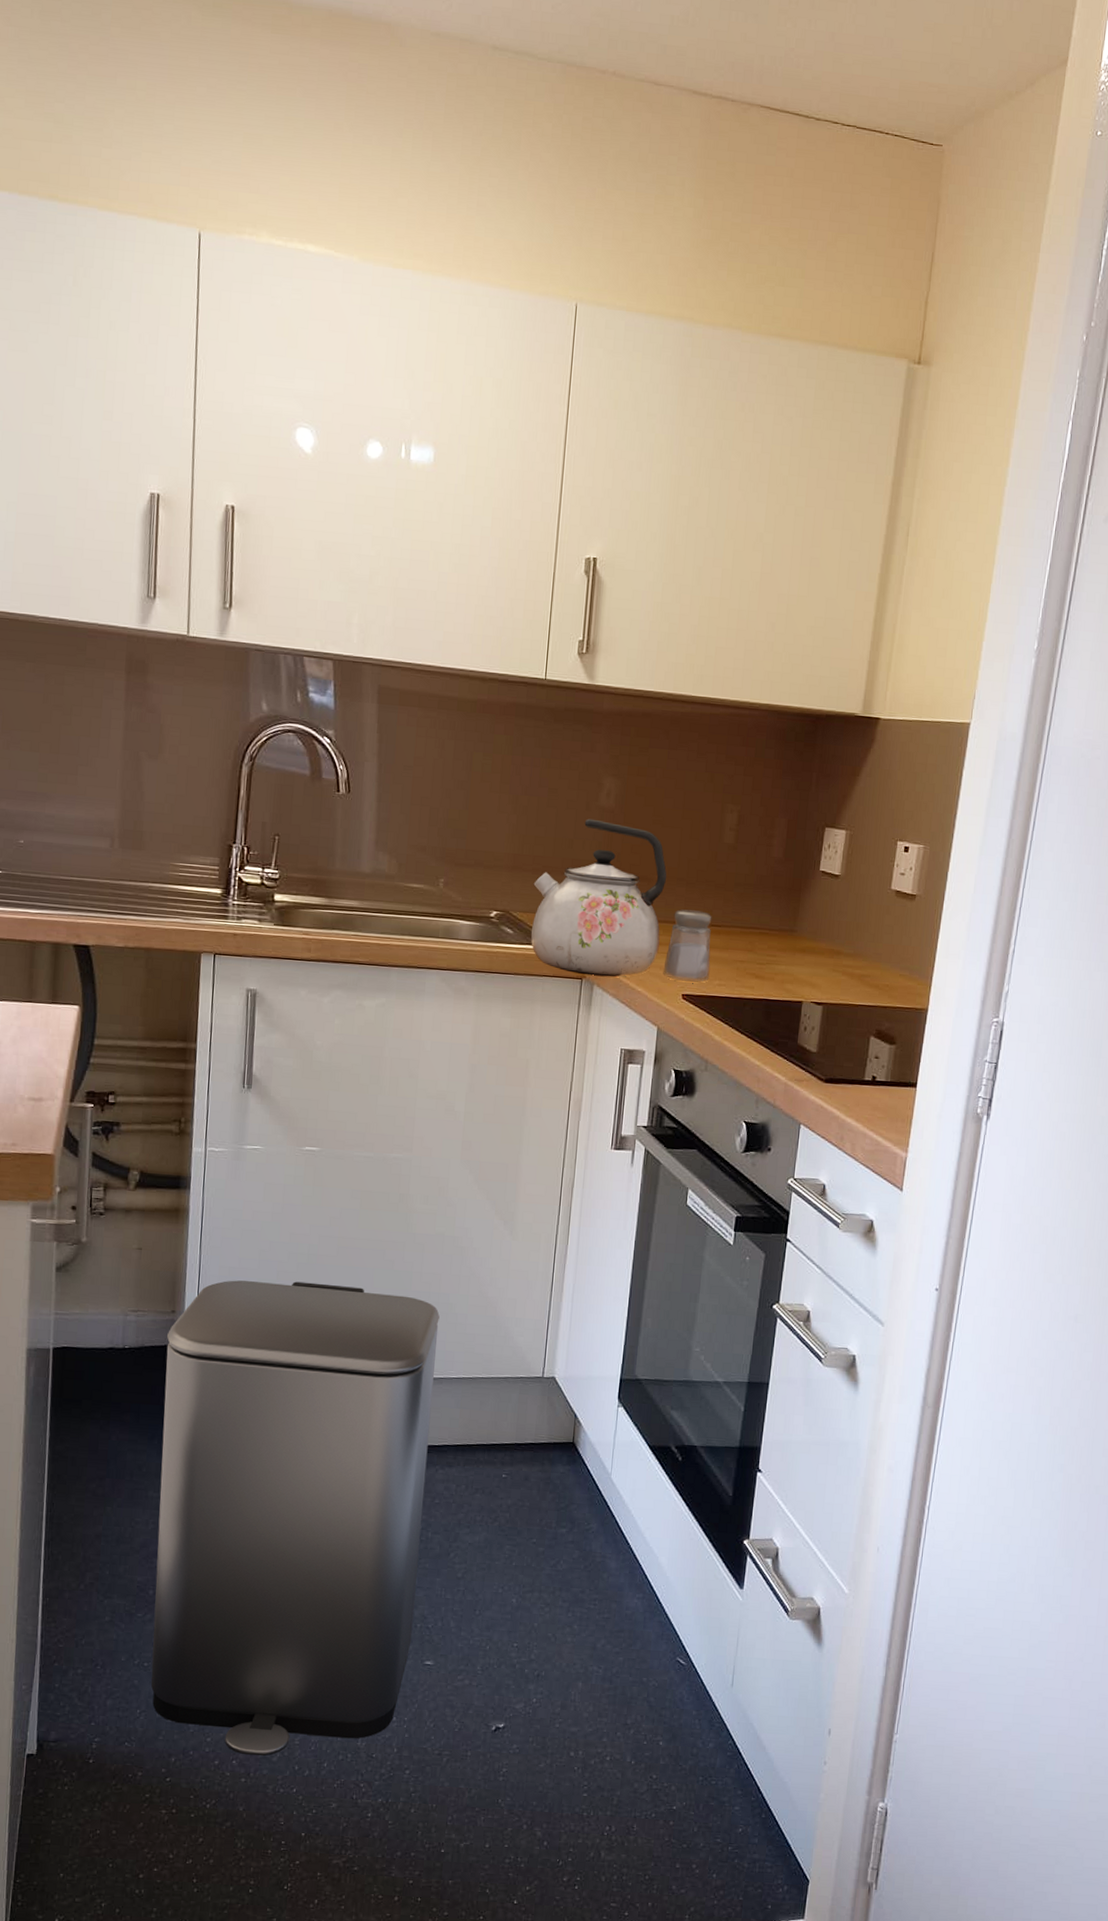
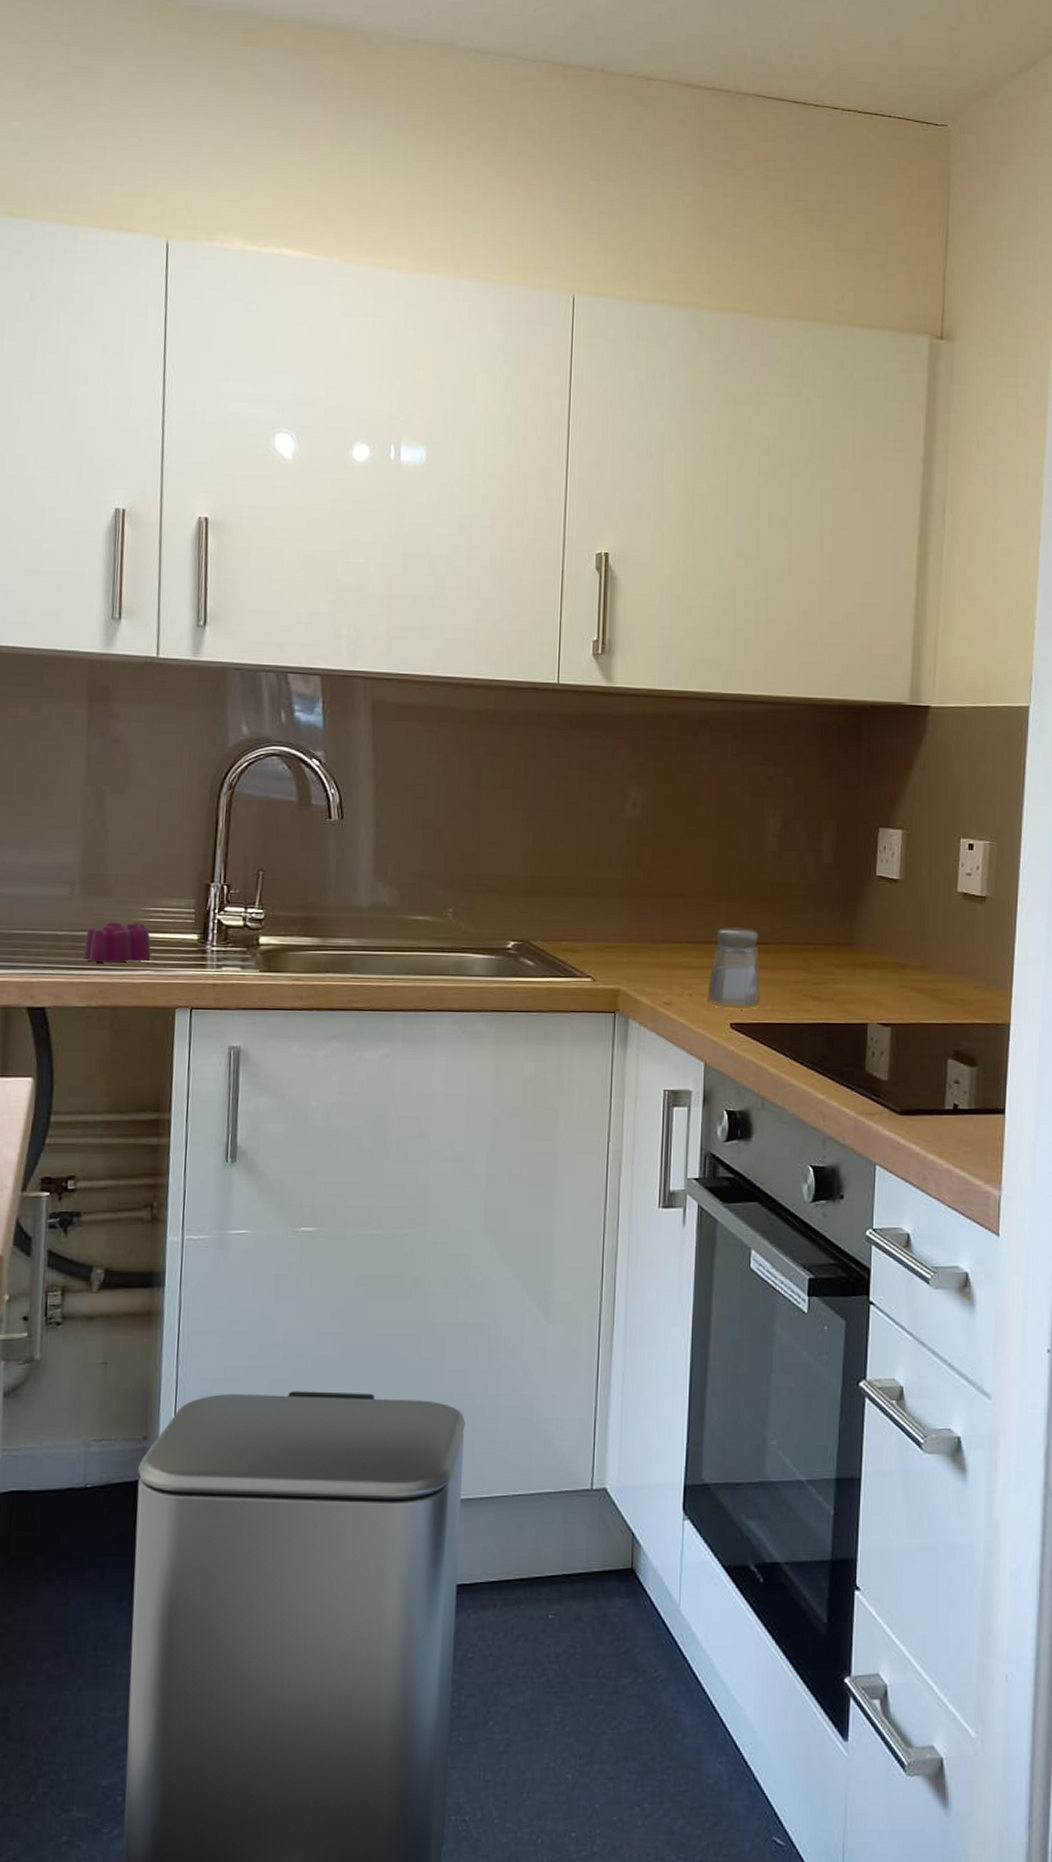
sponge: none [121,873,181,910] -> present [83,921,152,963]
kettle: present [530,818,667,977] -> none [554,832,706,1009]

